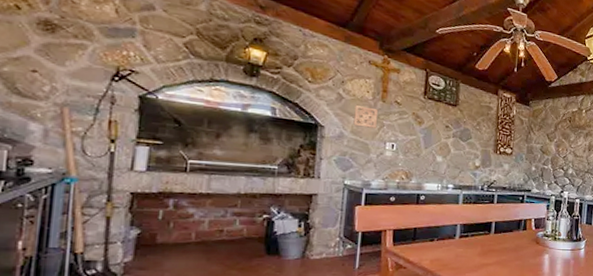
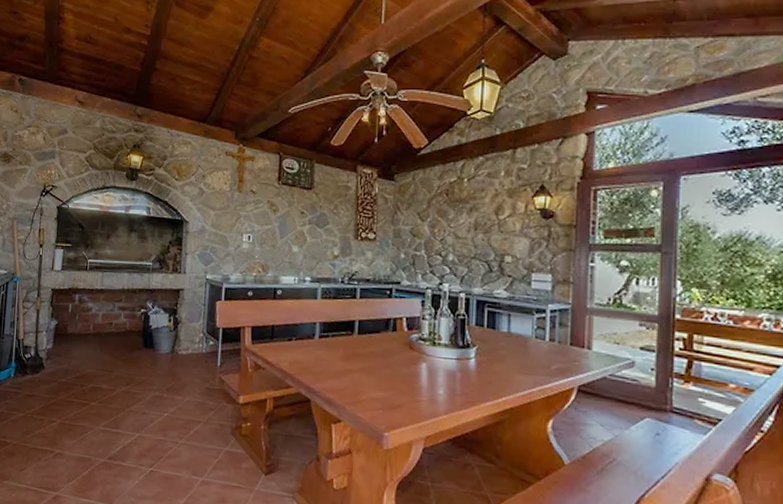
wall ornament: present [353,105,378,128] -> none [213,198,234,220]

